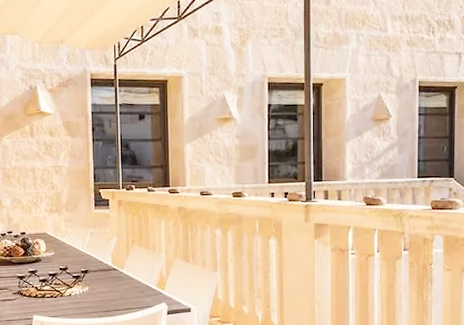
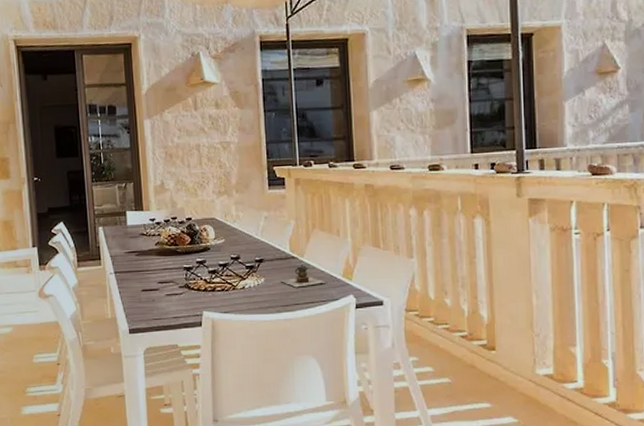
teapot: none [103,275,142,296] -> present [281,264,325,288]

